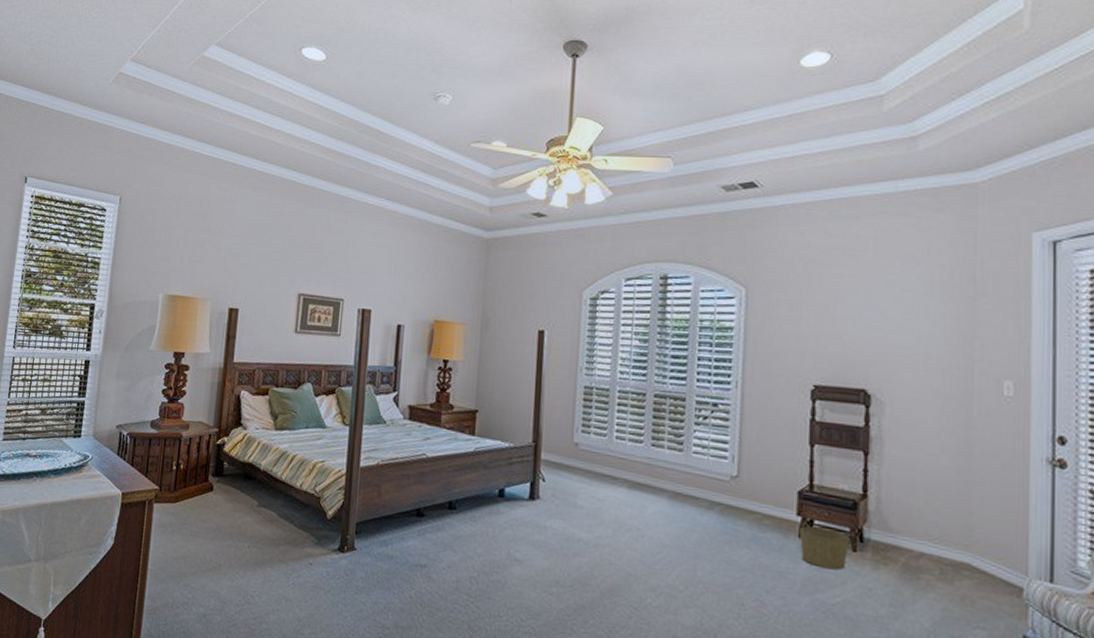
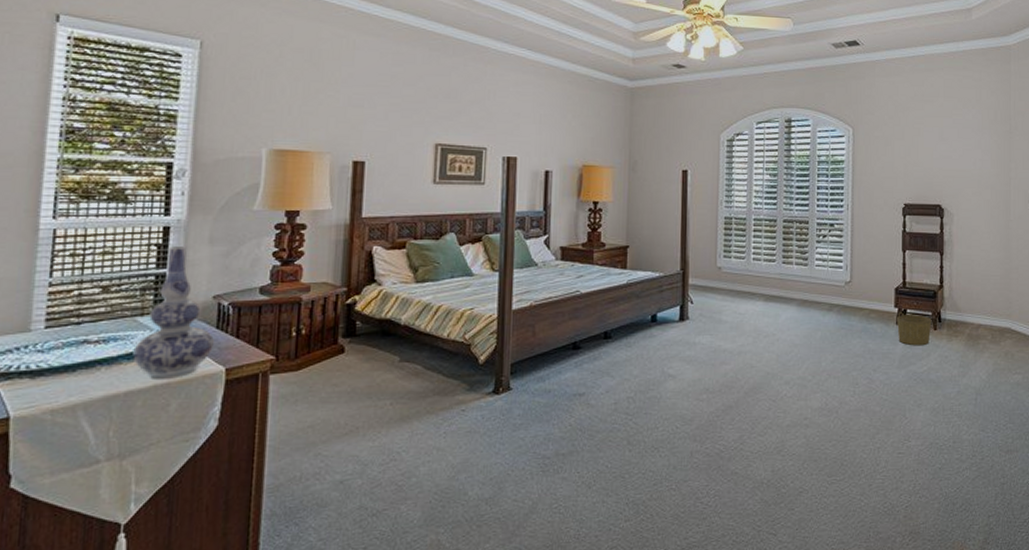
vase: none [58,378,115,497] -> present [132,246,214,381]

